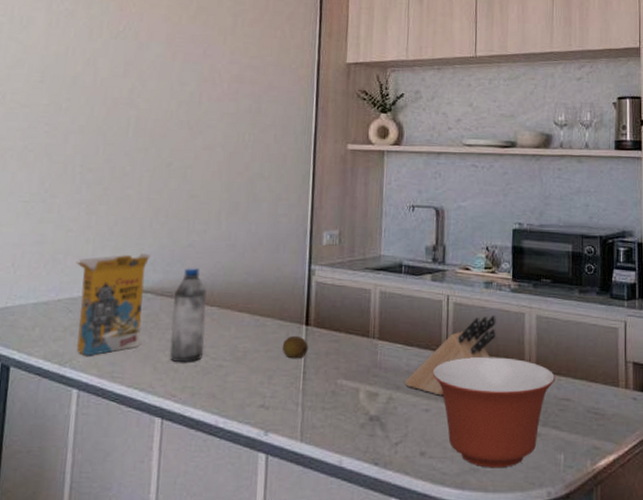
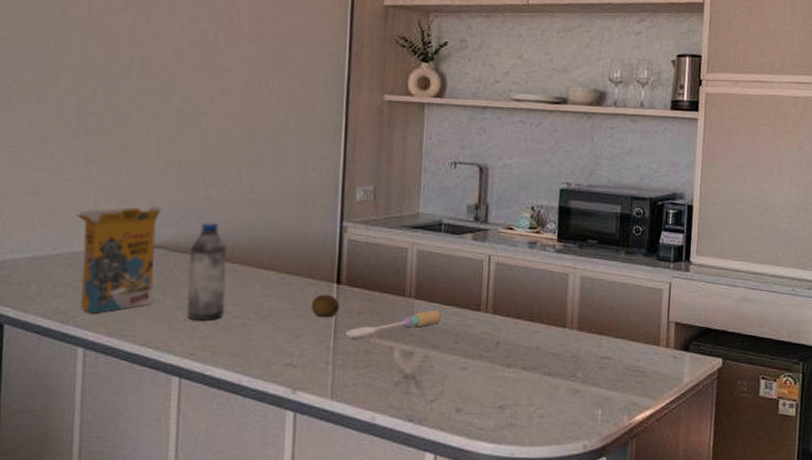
spoon: none [314,349,404,380] -> present [345,309,442,339]
knife block: present [404,314,497,396] -> none [441,274,539,354]
mixing bowl: present [432,356,556,468] -> none [471,316,597,424]

